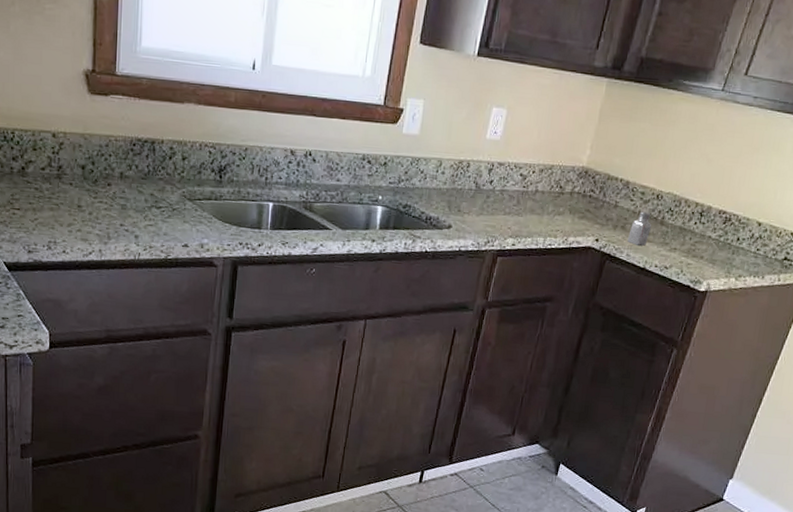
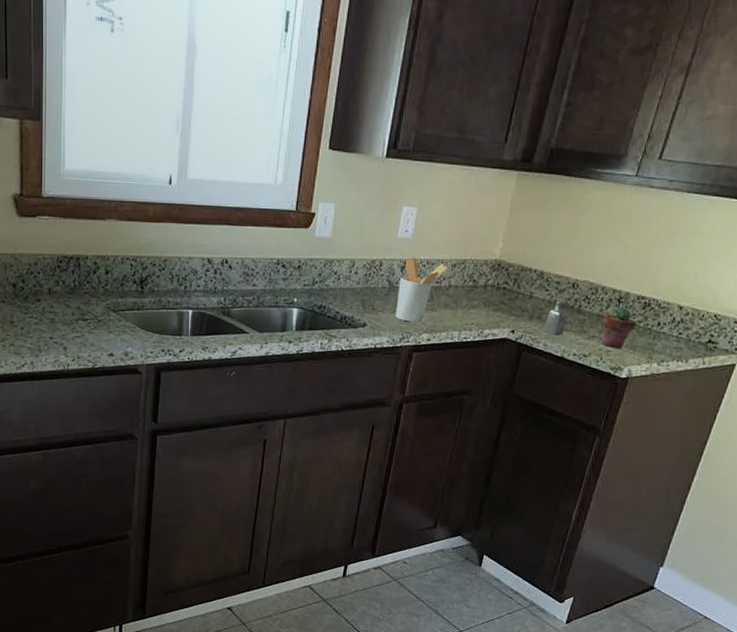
utensil holder: none [481,160,536,227] -> present [395,258,448,322]
potted succulent: none [683,220,718,262] -> present [602,306,638,348]

